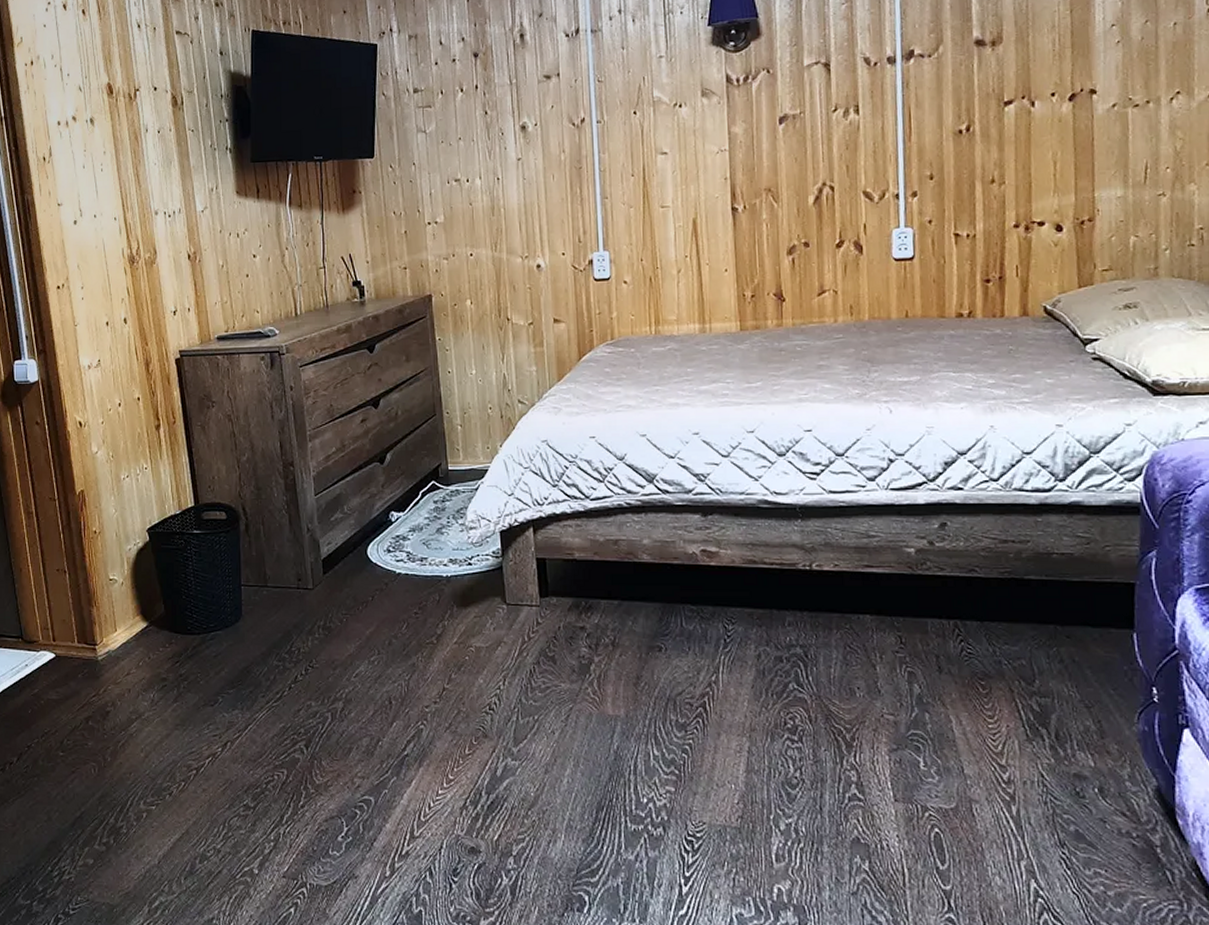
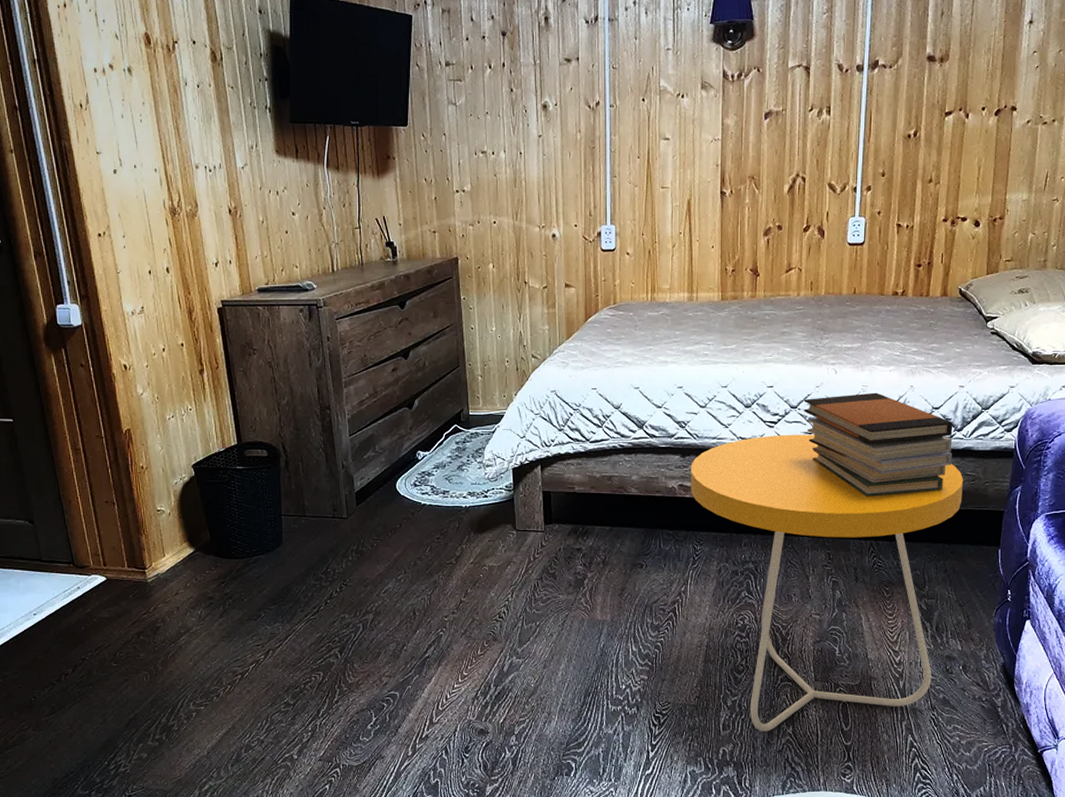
side table: none [715,487,1075,867] -> present [690,434,964,732]
book stack: none [851,435,1056,564] -> present [803,392,953,497]

